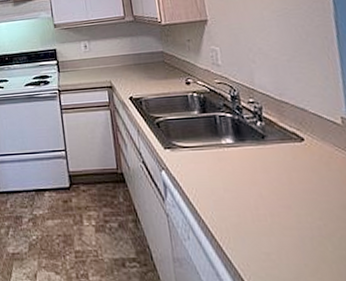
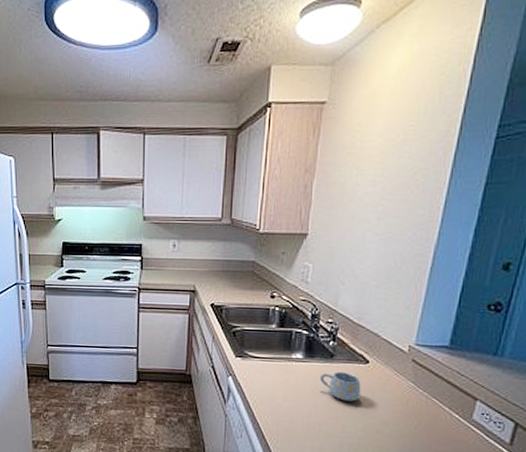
mug: none [256,153,307,186] -> present [319,371,361,401]

